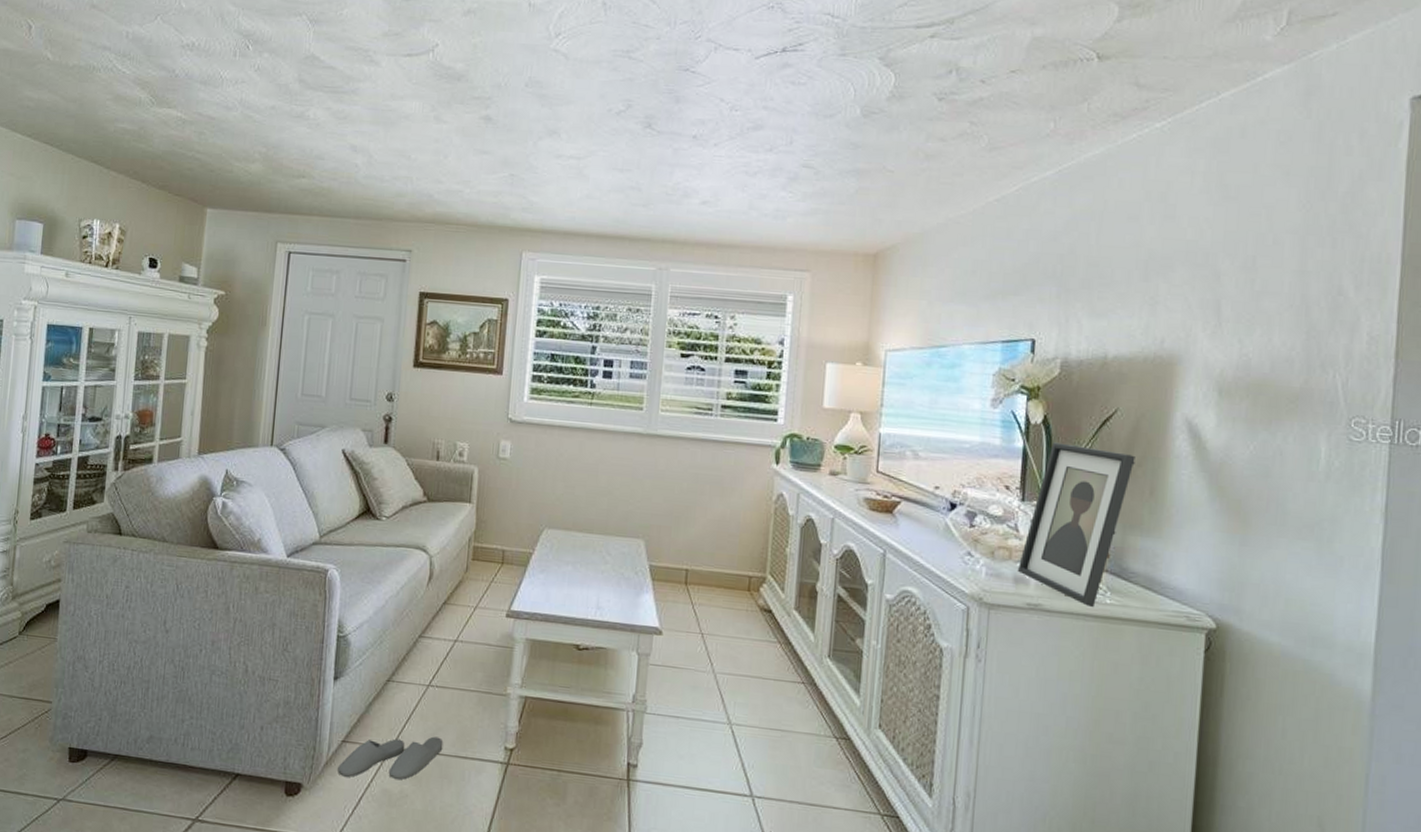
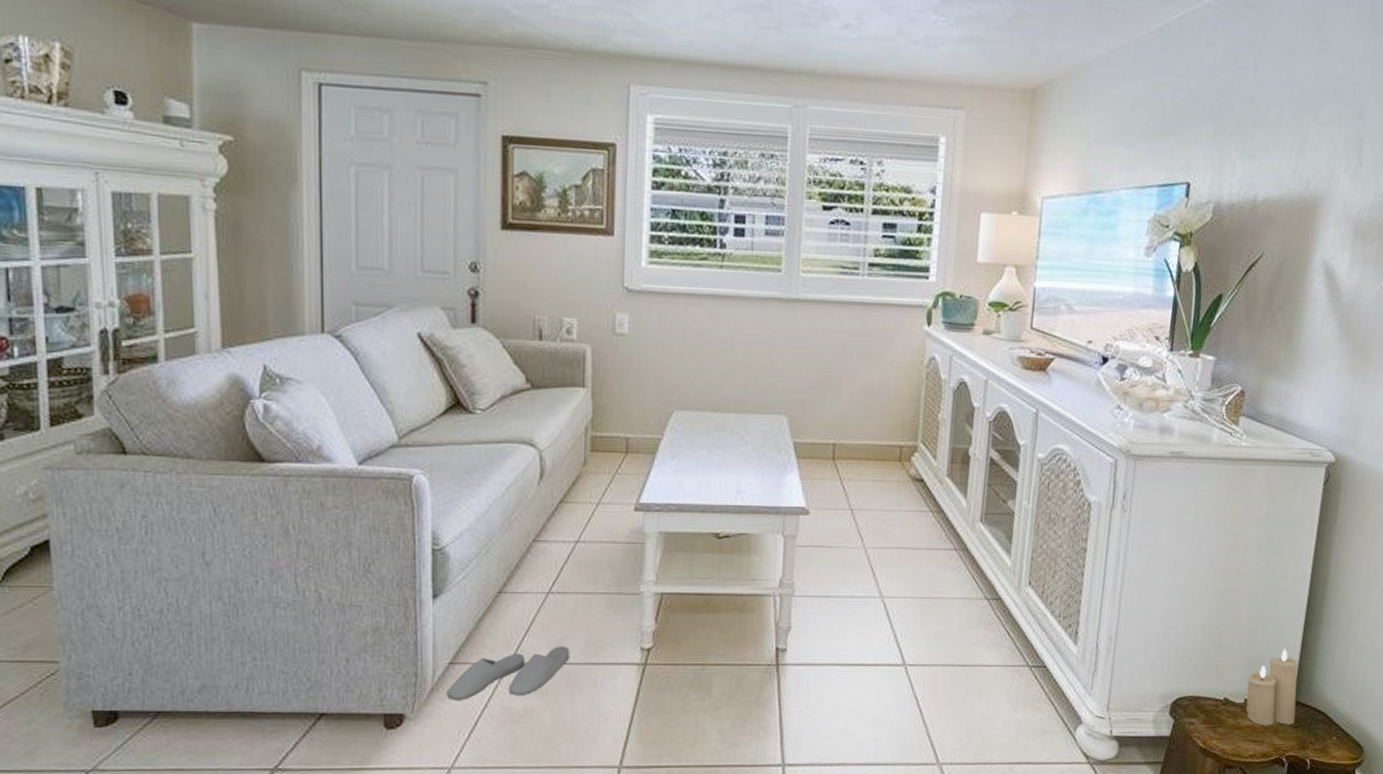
picture frame: present [1017,442,1135,608] -> none [1162,290,1276,451]

